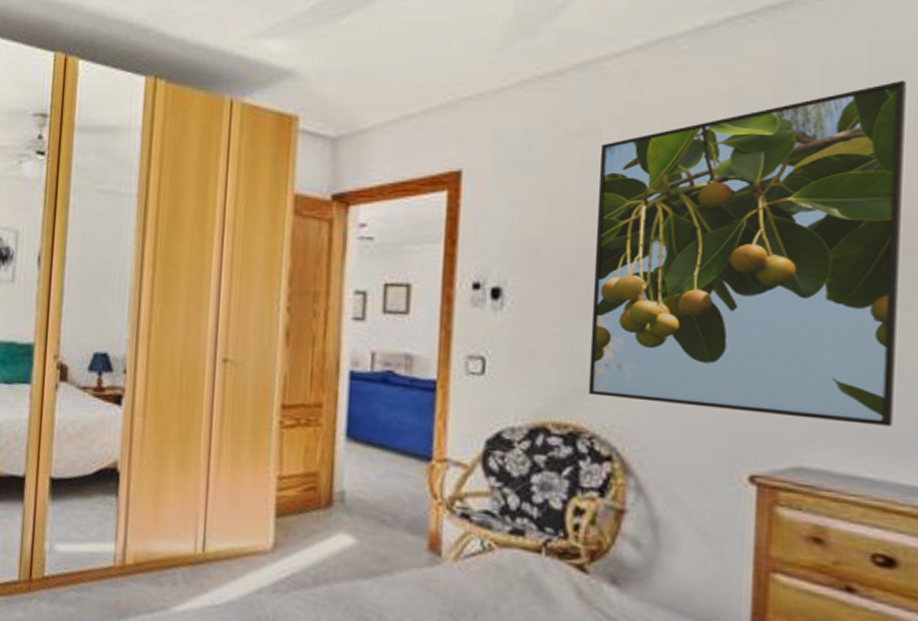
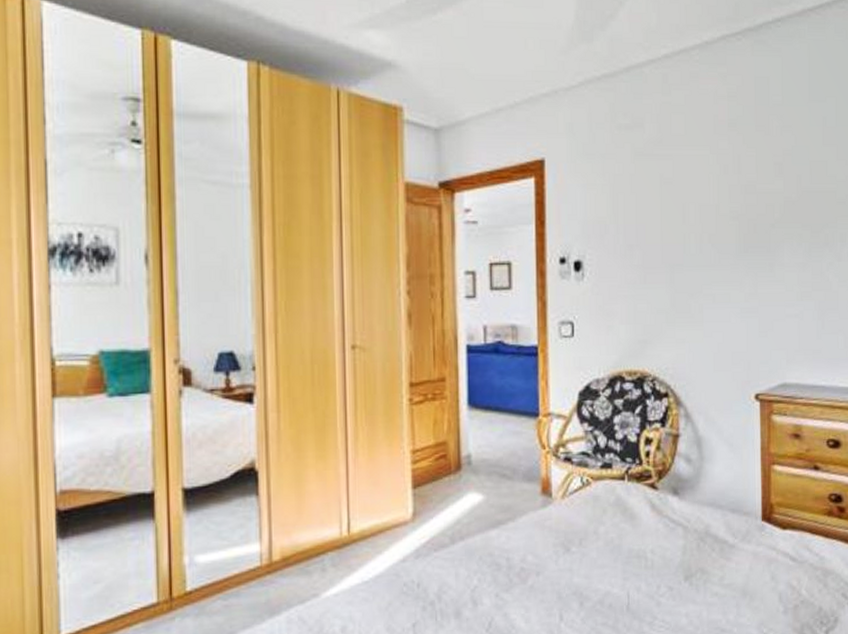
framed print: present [588,80,906,427] -> none [645,90,834,347]

